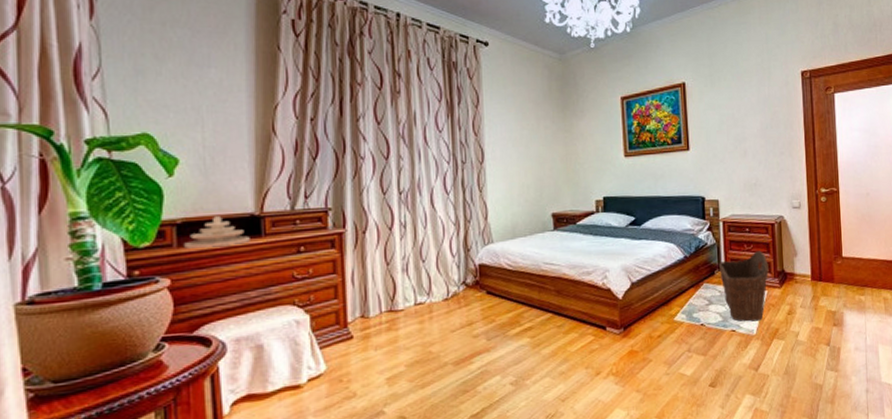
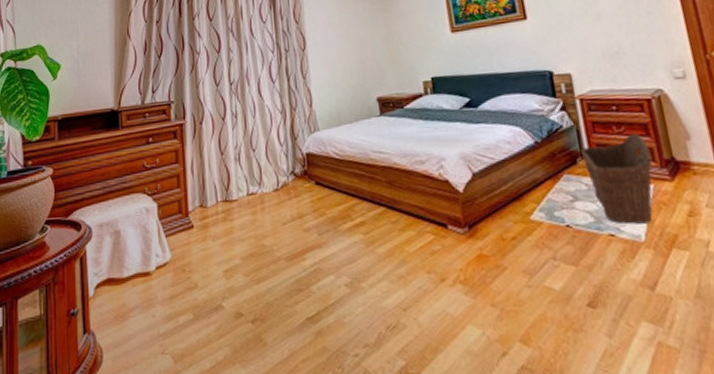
decorative bowl: present [184,216,250,249] -> none [63,112,111,142]

